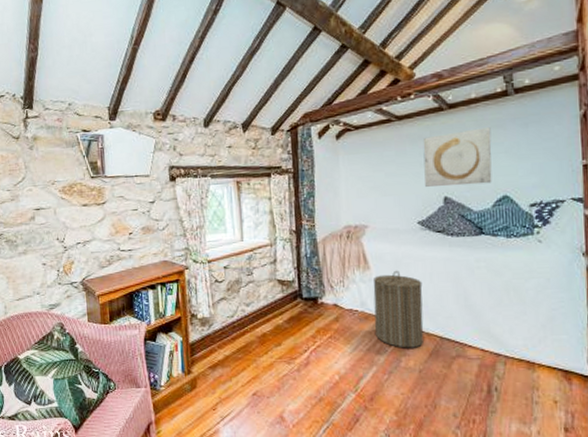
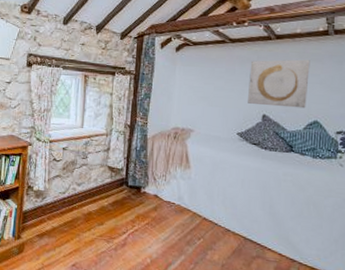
laundry hamper: present [373,270,424,348] -> none [188,172,235,244]

